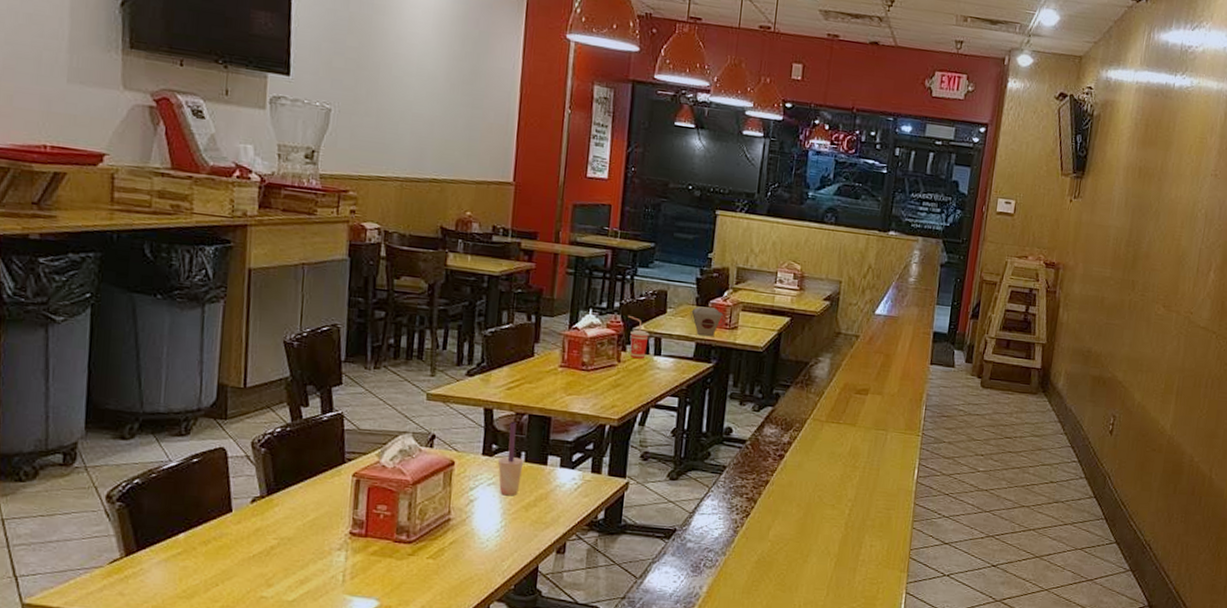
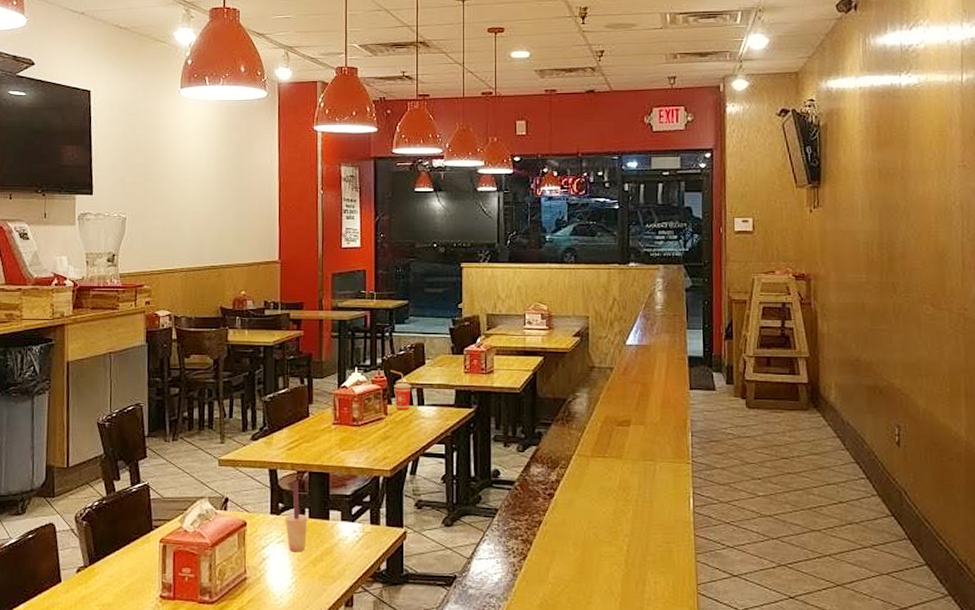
takeout container: present [690,306,725,336] -> none [447,355,480,382]

